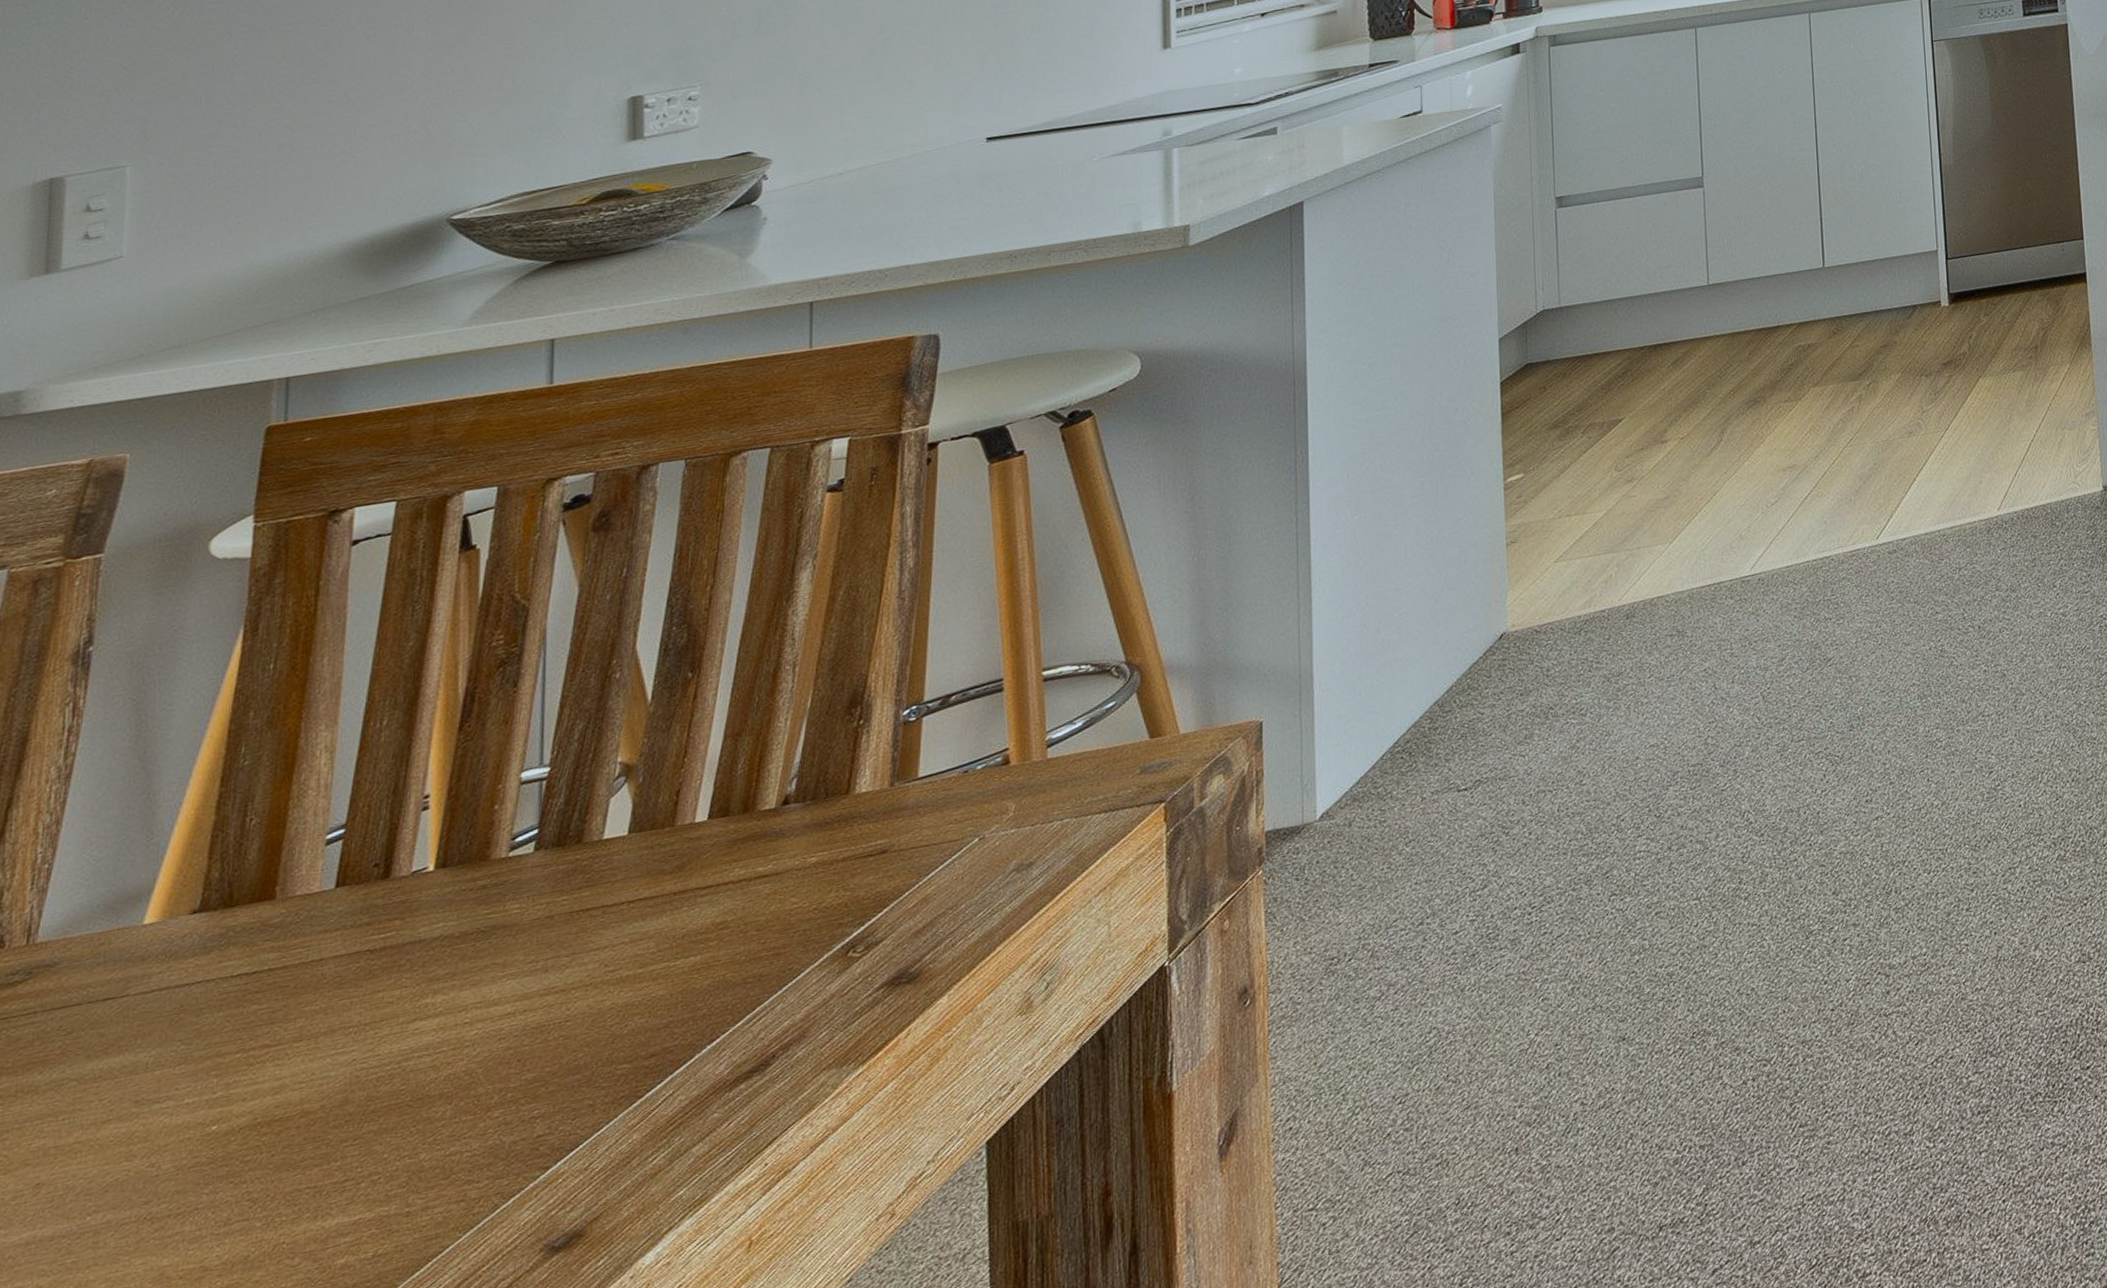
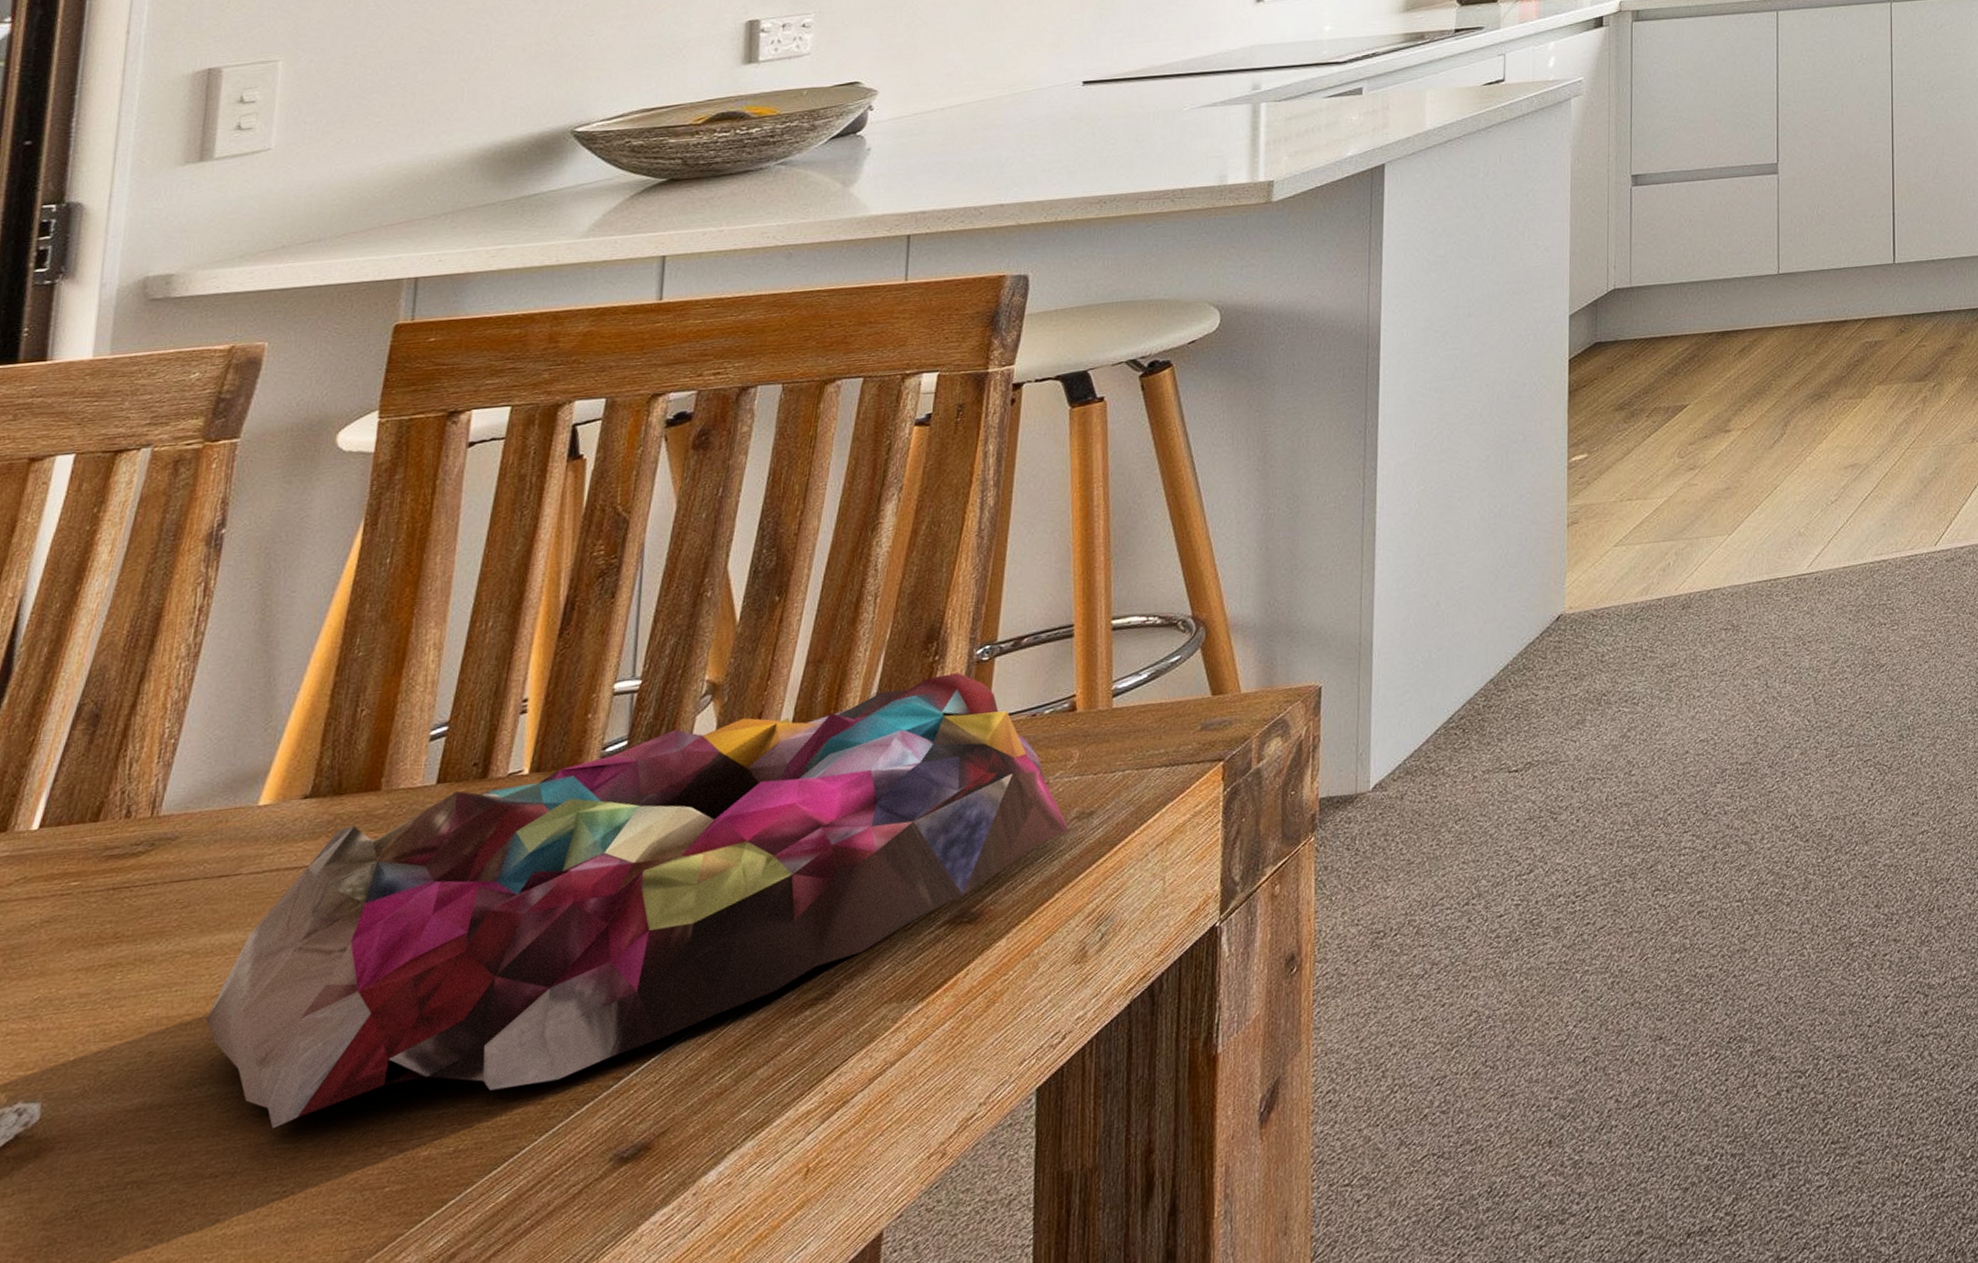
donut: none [98,735,1007,1251] -> present [206,673,1068,1129]

